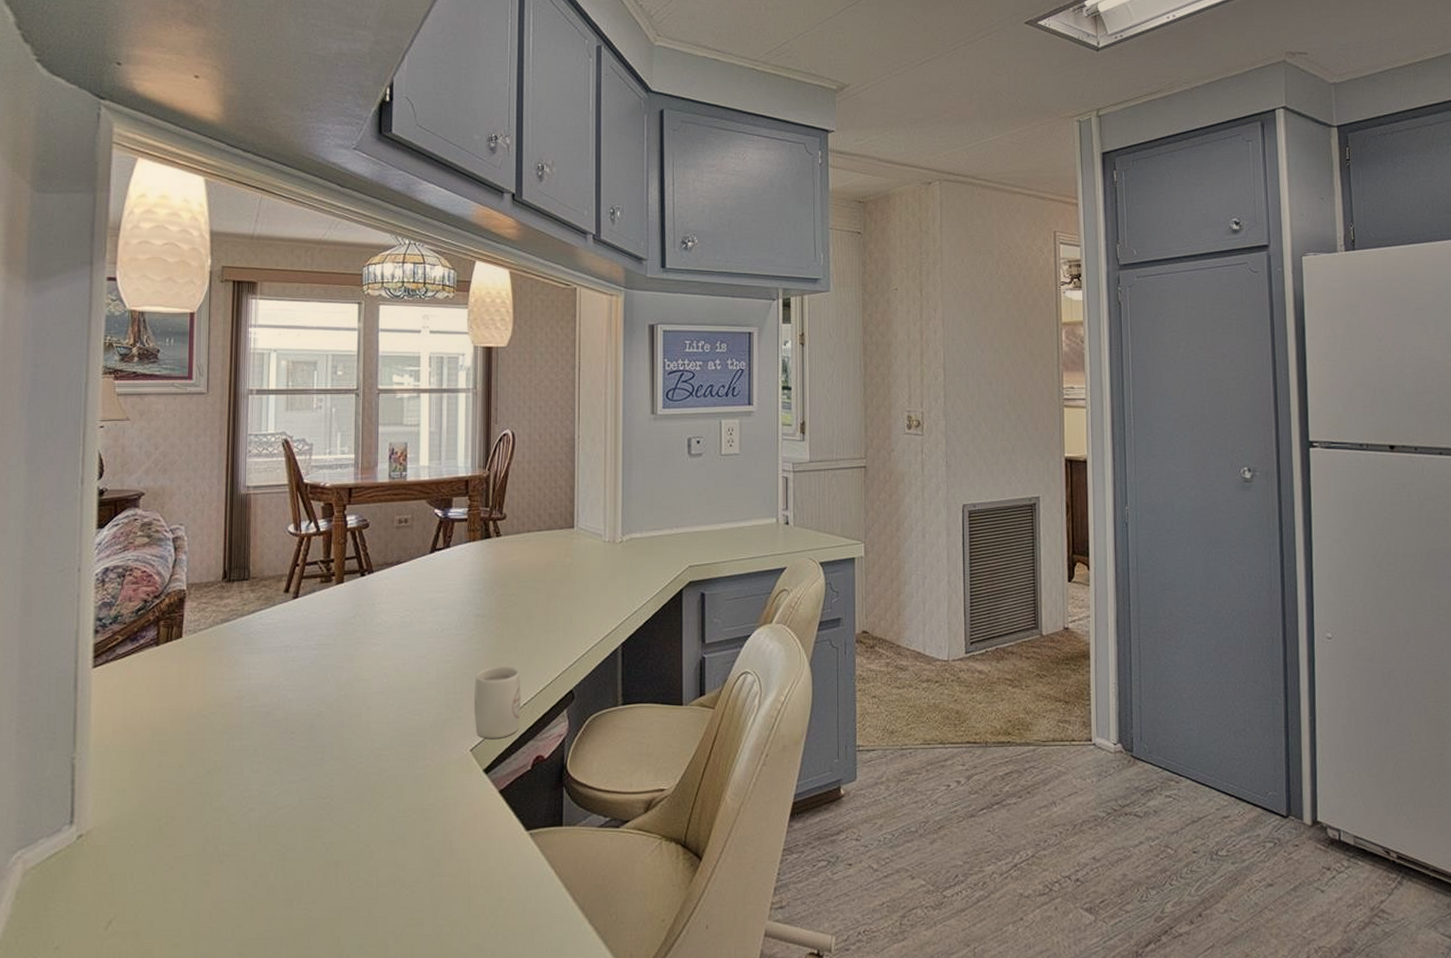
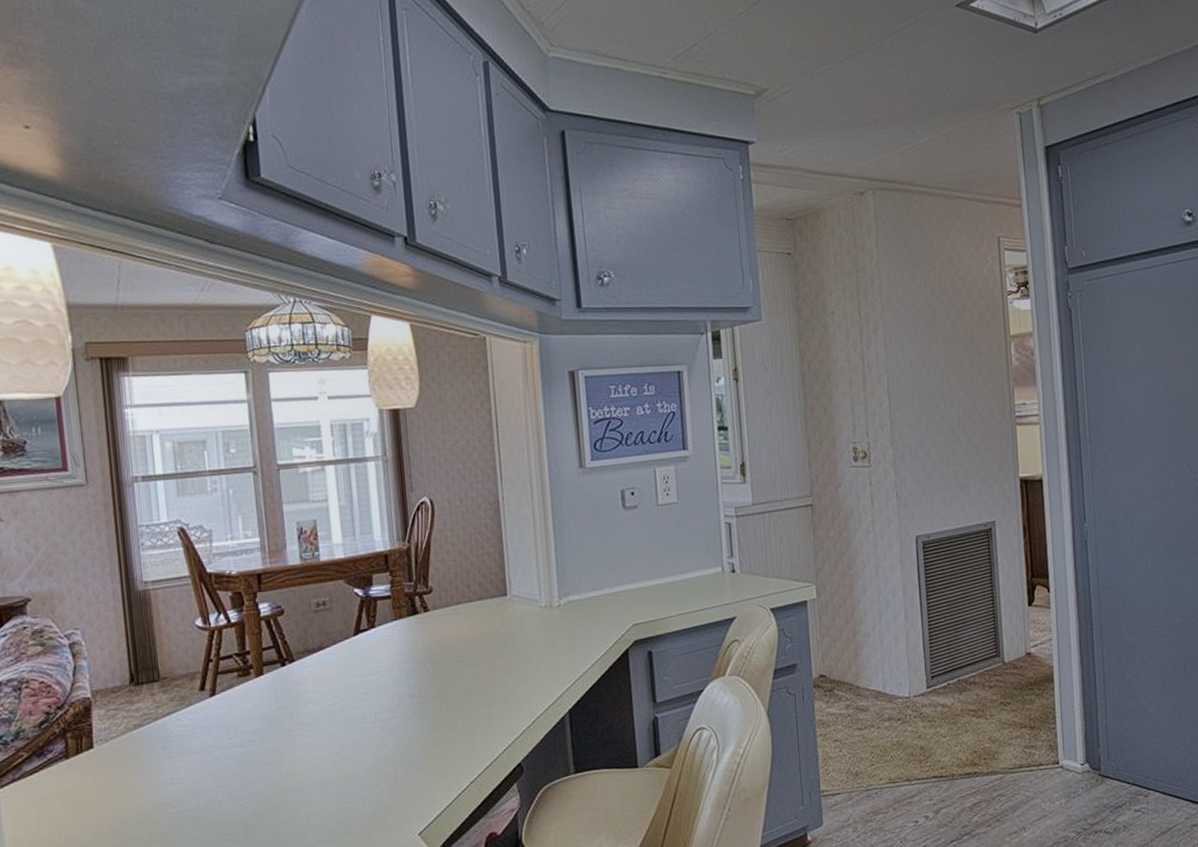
mug: present [474,666,521,740] -> none [415,745,469,822]

